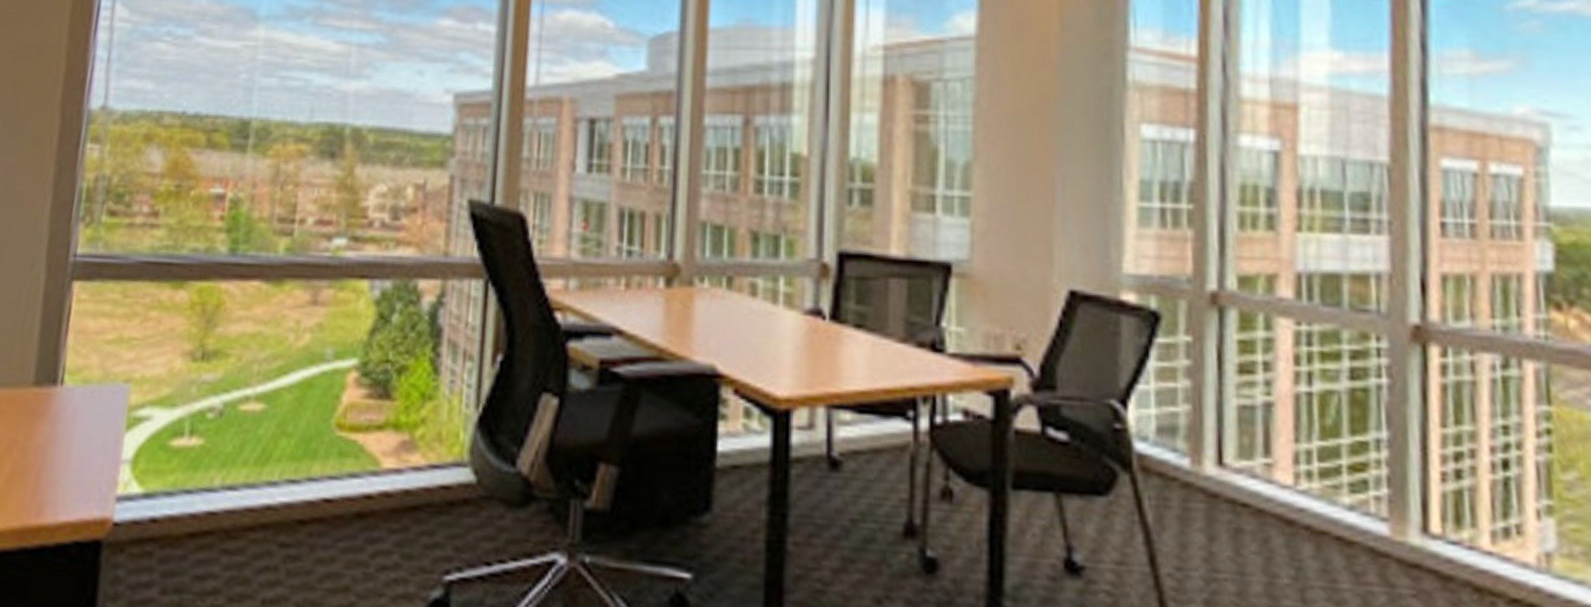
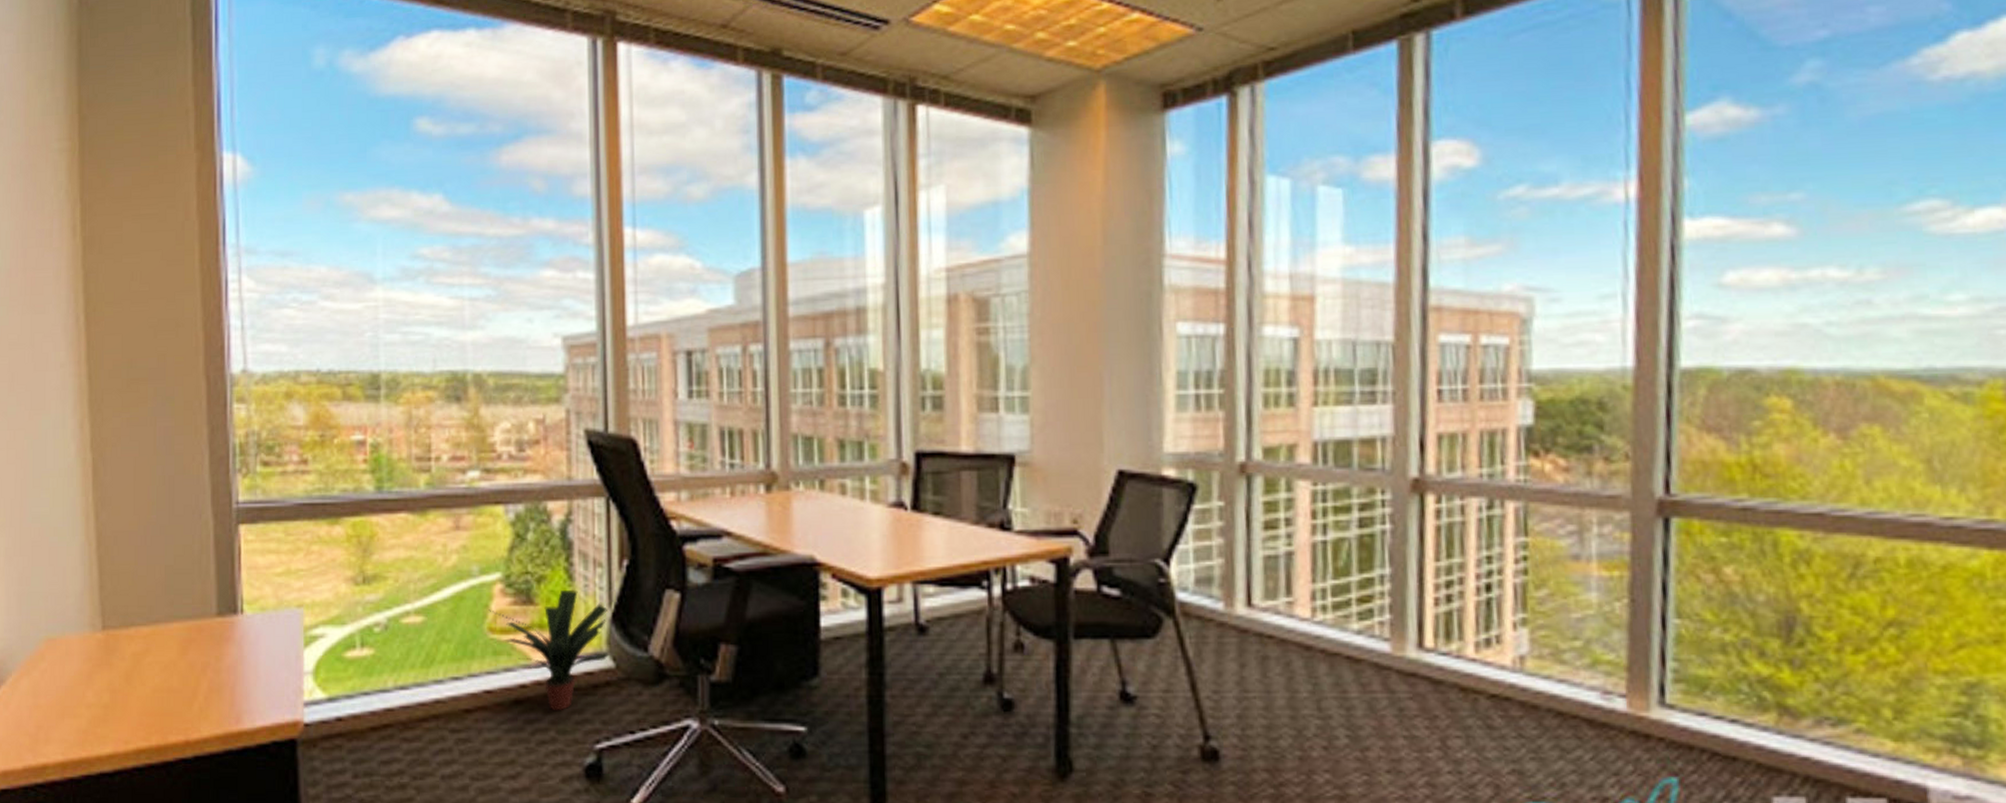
potted plant: none [339,383,475,531] -> present [489,589,610,711]

